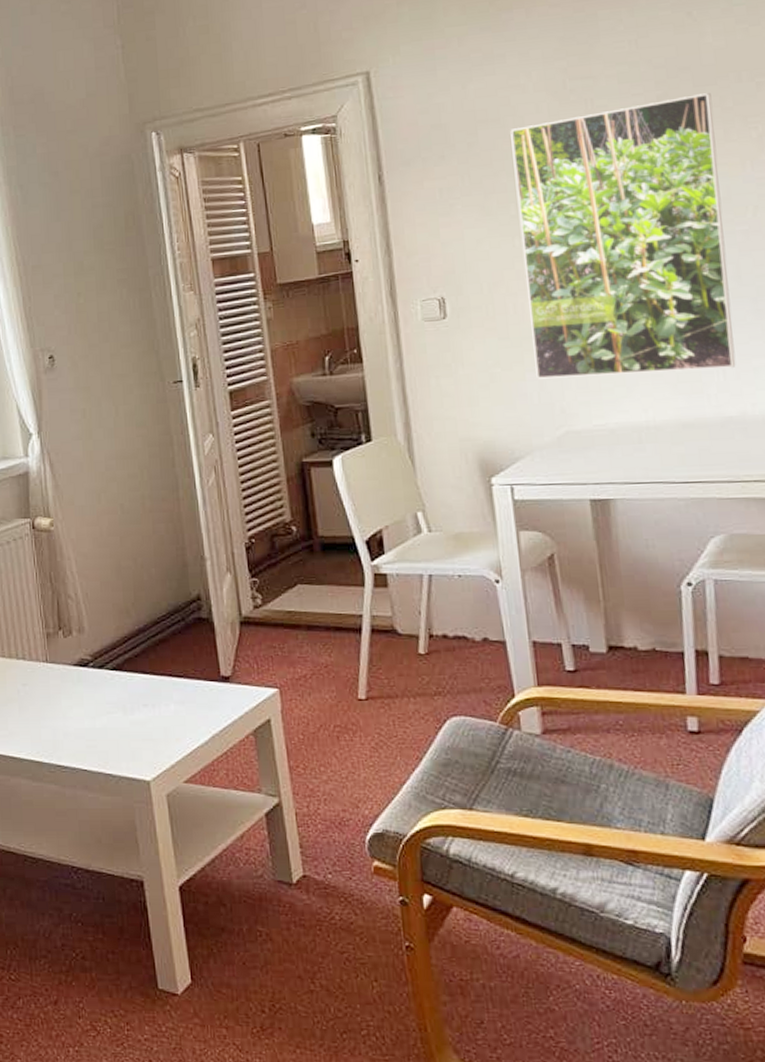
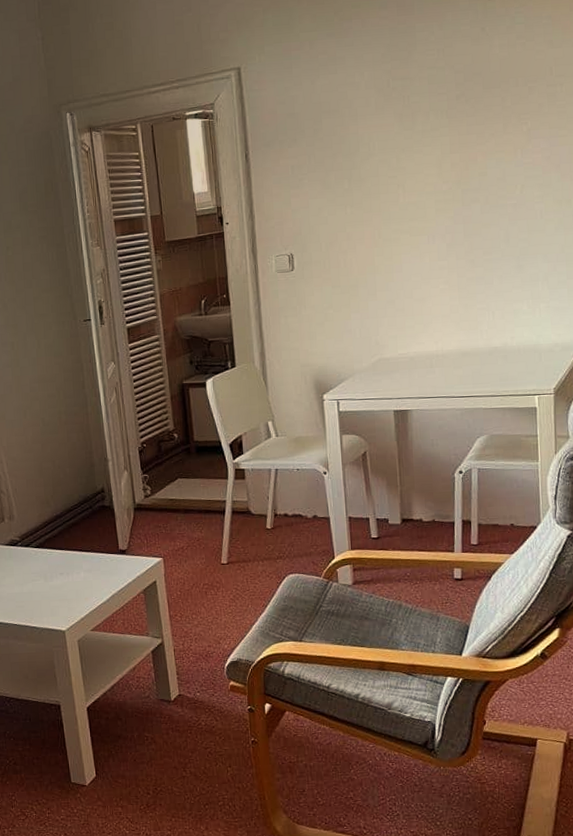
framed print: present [510,93,736,379] -> none [347,94,502,319]

